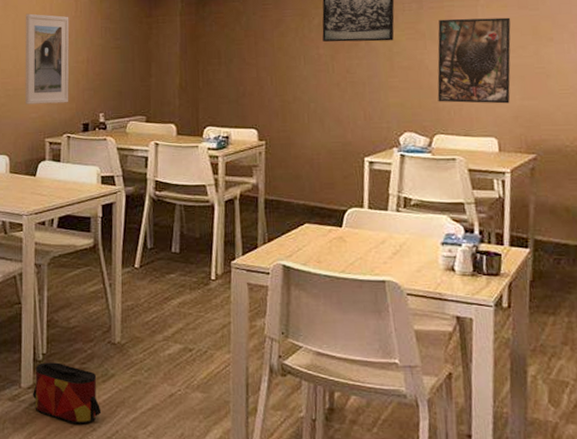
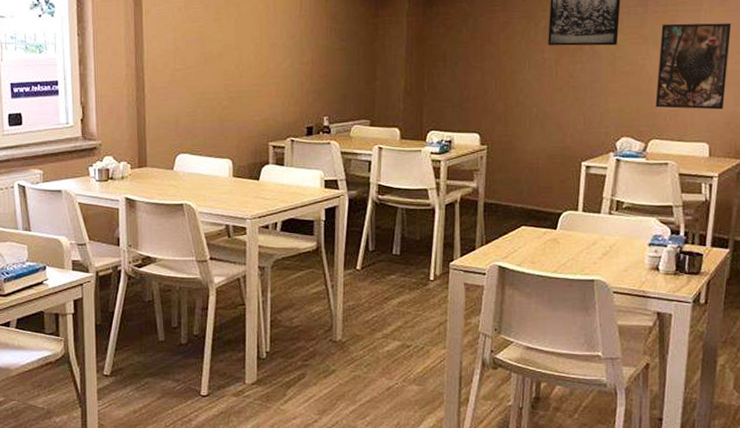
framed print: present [25,13,70,105] -> none [247,12,294,107]
bag: present [32,362,102,425] -> none [256,360,323,417]

